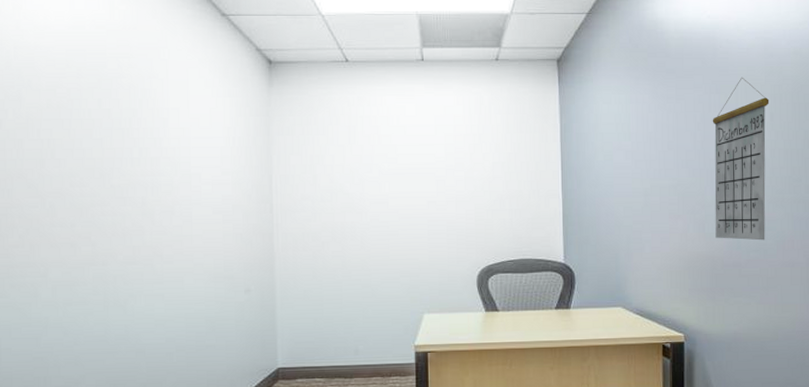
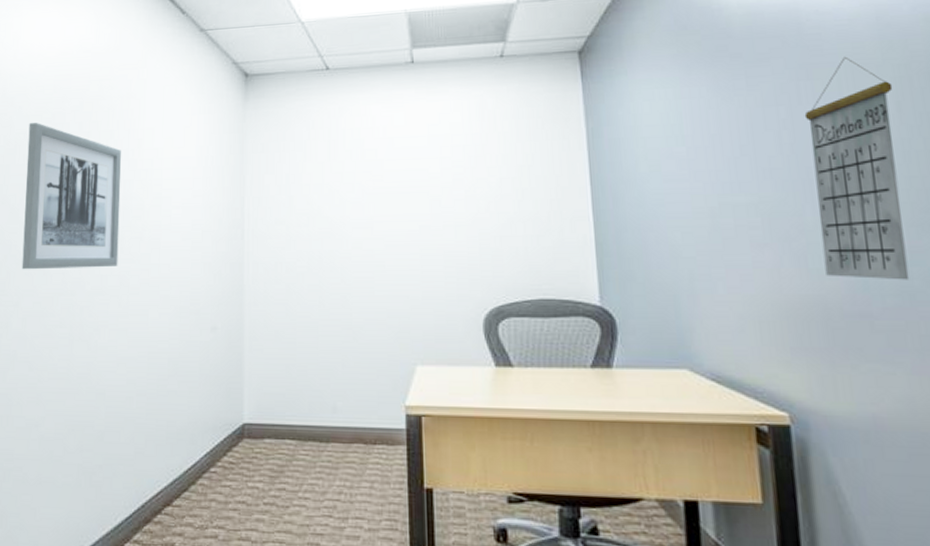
wall art: none [41,98,150,243] -> present [21,123,121,270]

